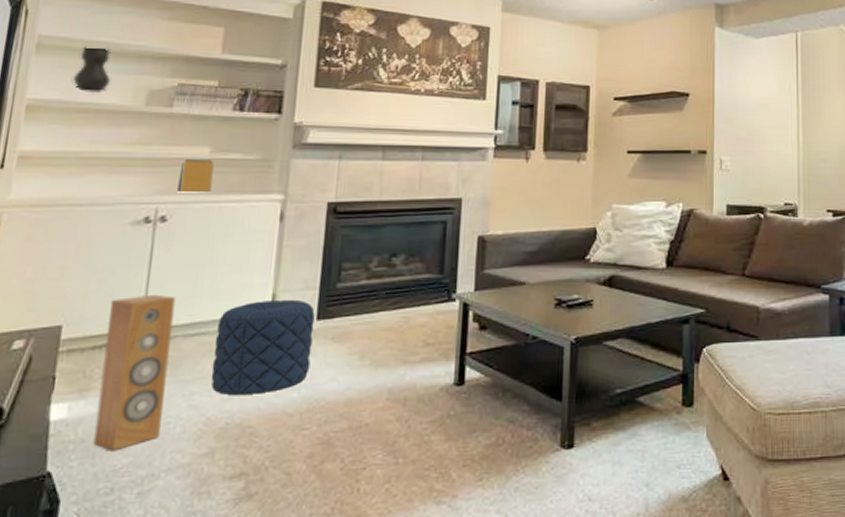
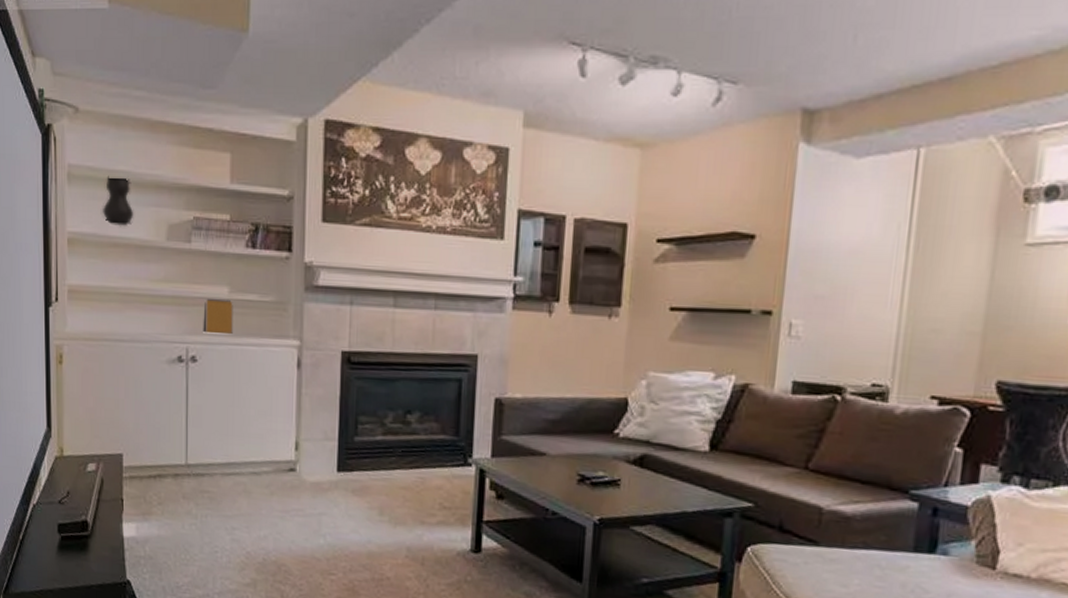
speaker: present [93,294,176,452] -> none [159,432,211,571]
pouf: present [211,299,315,395] -> none [248,447,335,536]

